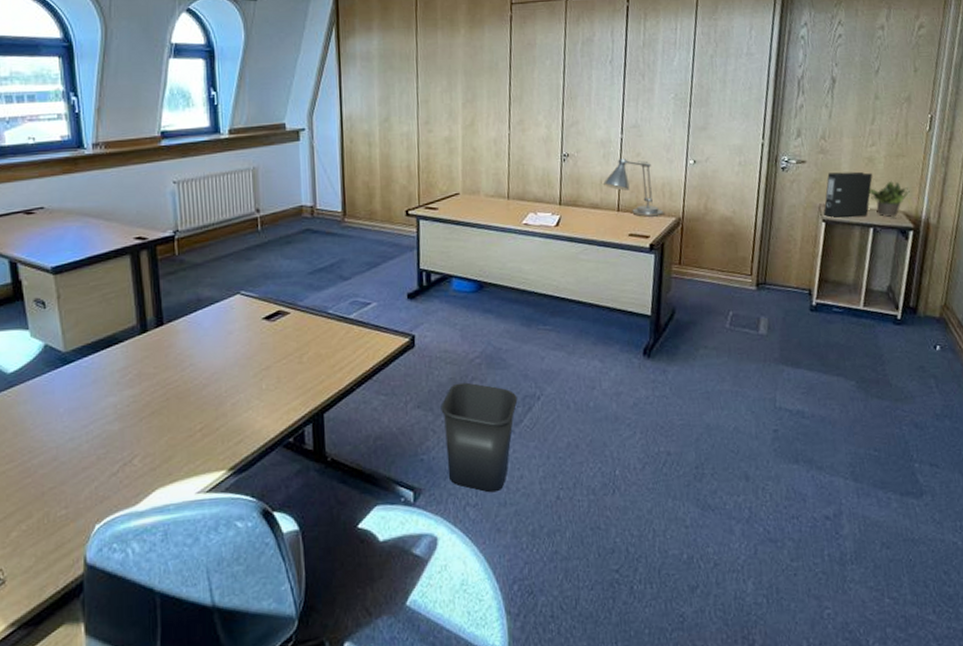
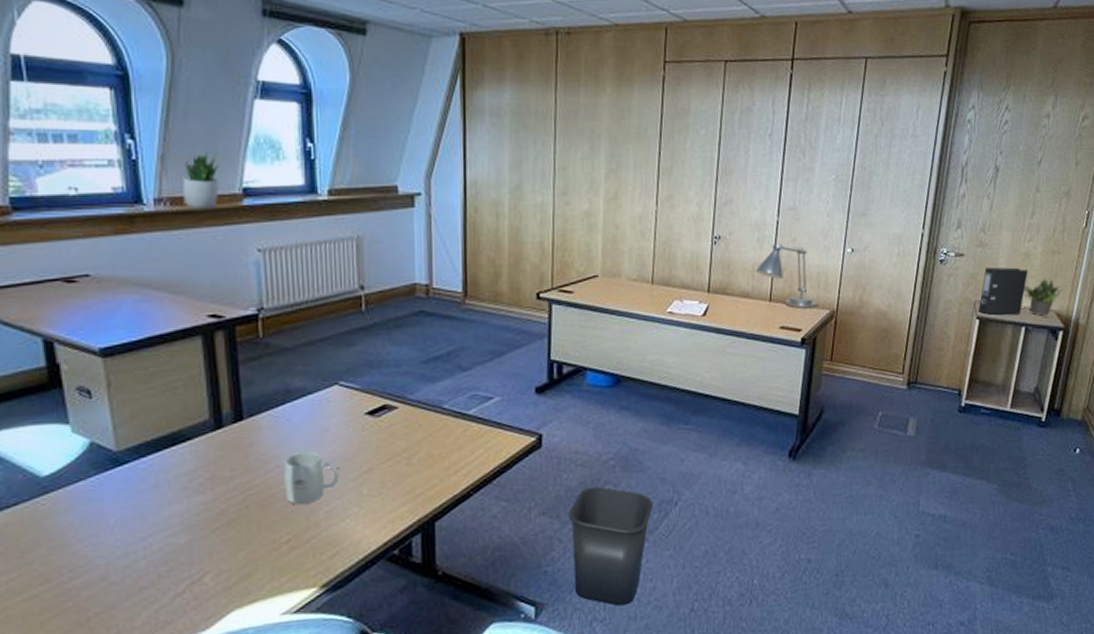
planter: none [114,102,142,152] -> present [183,151,219,211]
mug: none [196,351,243,398] -> present [282,450,340,505]

